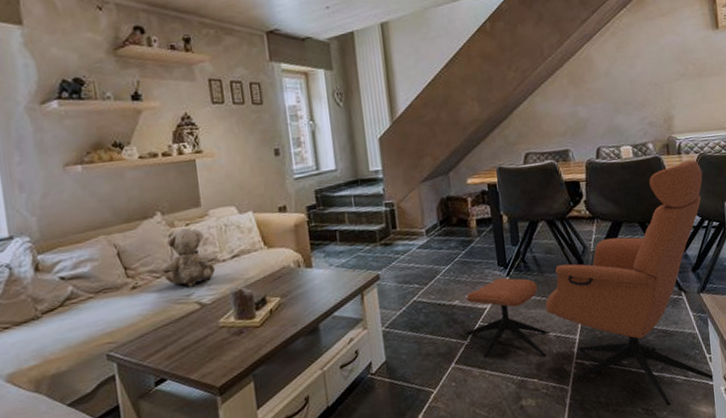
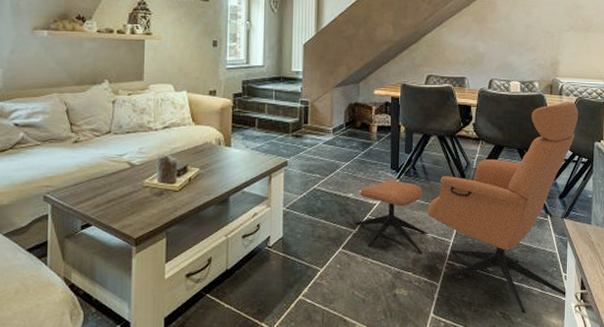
teddy bear: present [159,228,219,288] -> none [100,97,152,149]

